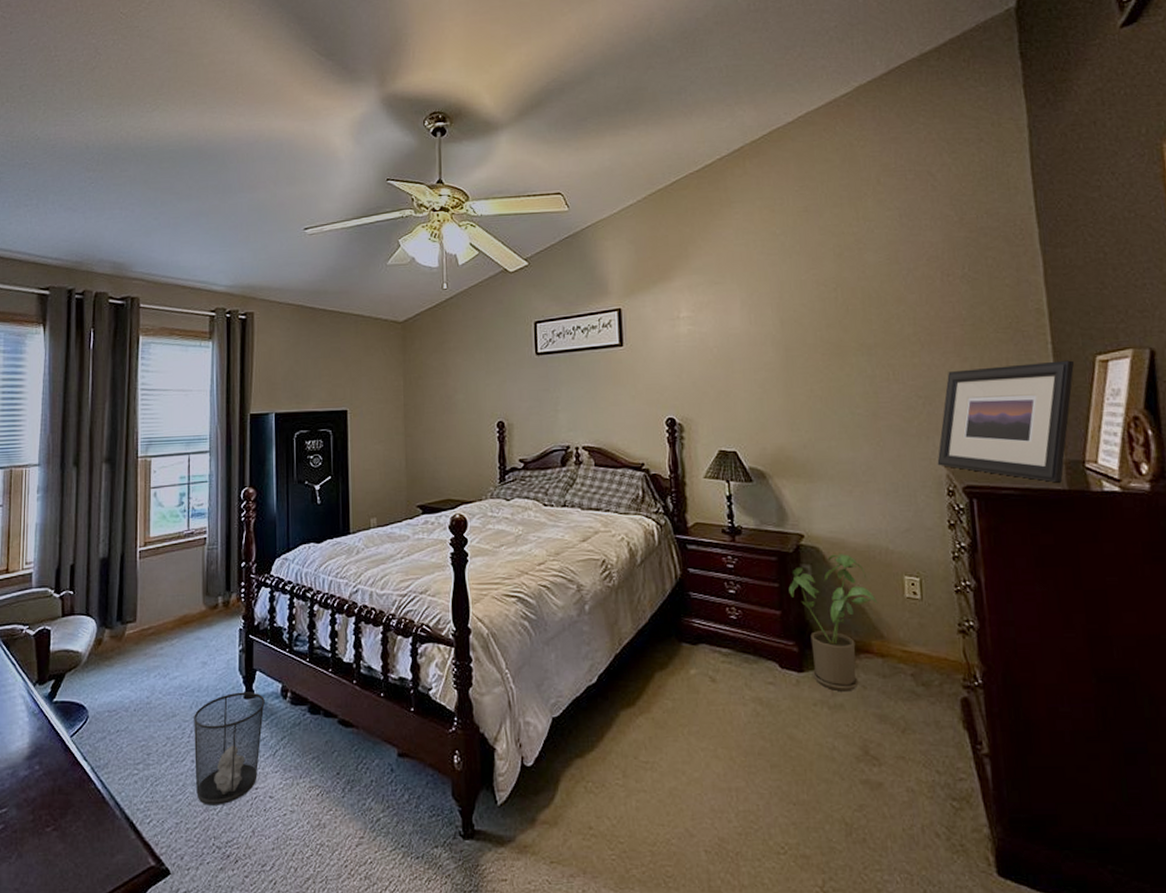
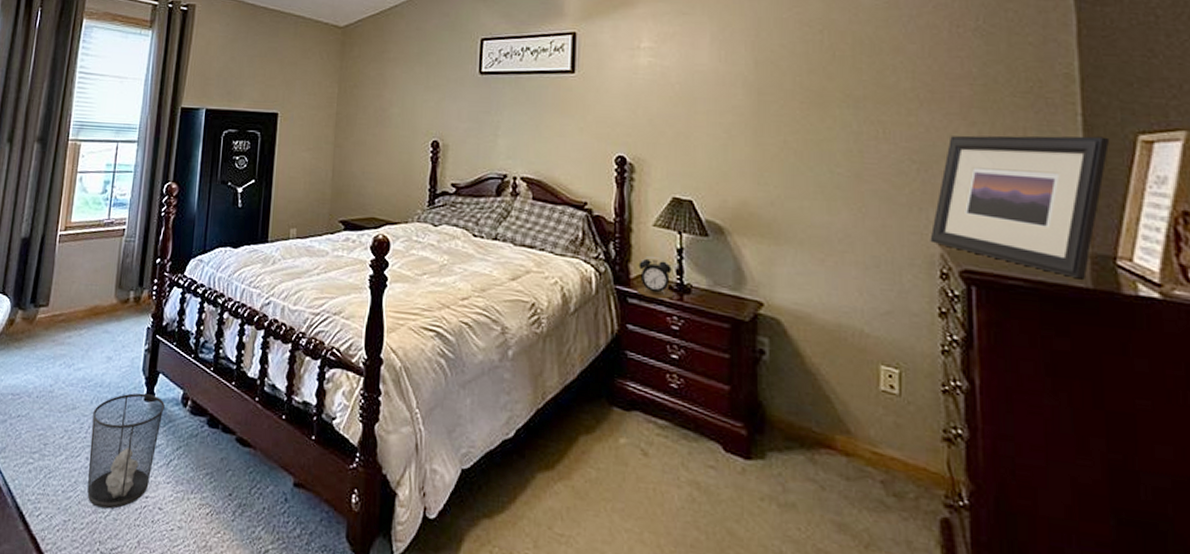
alarm clock: none [694,505,728,543] -> present [637,256,675,300]
house plant: present [788,553,878,692] -> none [741,328,847,490]

